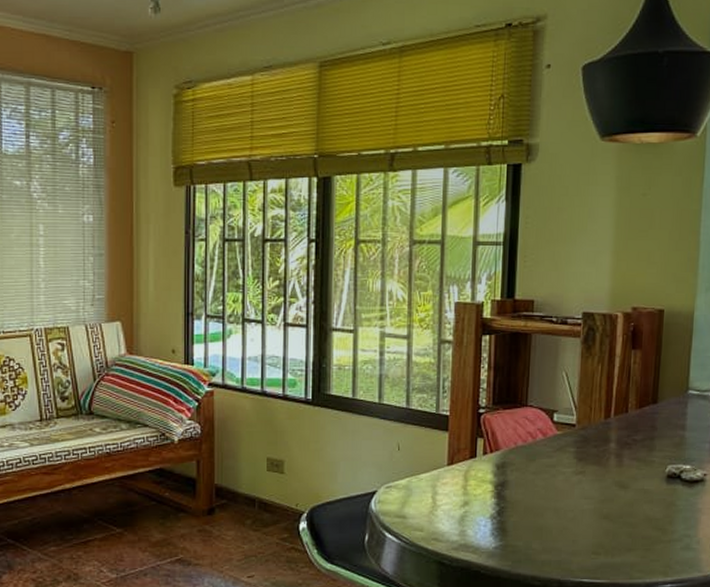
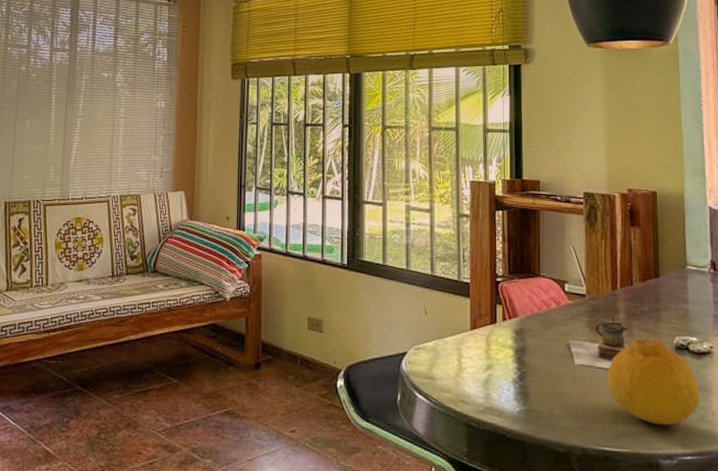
teapot: none [553,446,619,501] -> present [568,316,629,369]
fruit: none [591,467,688,555] -> present [607,338,700,425]

